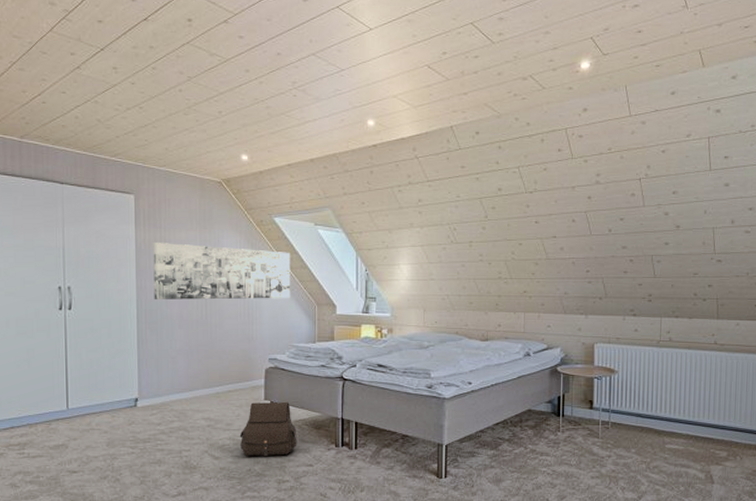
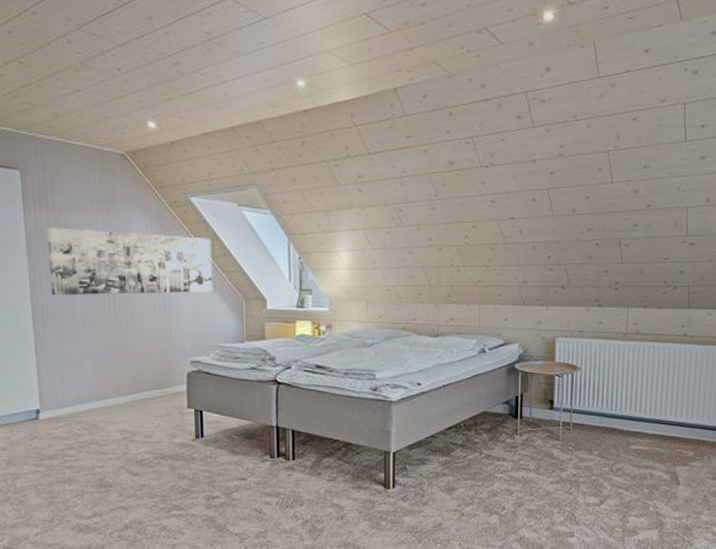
satchel: present [239,401,297,456] -> none [160,409,227,471]

